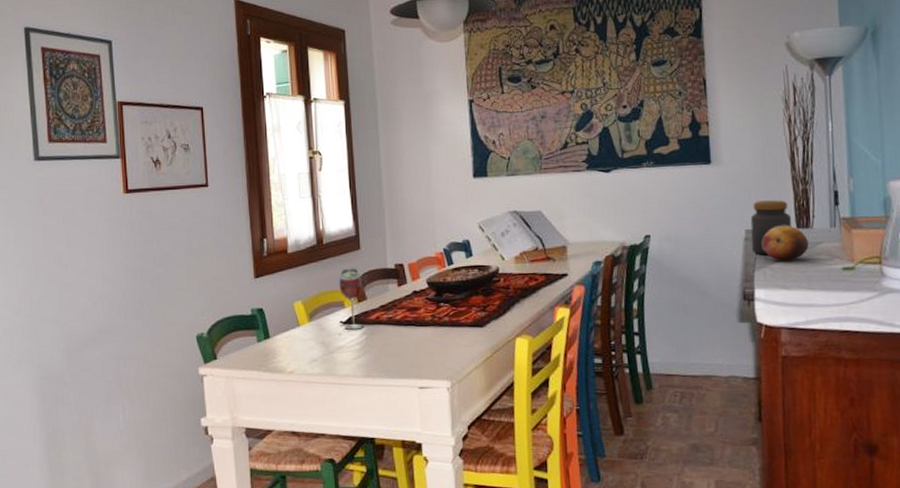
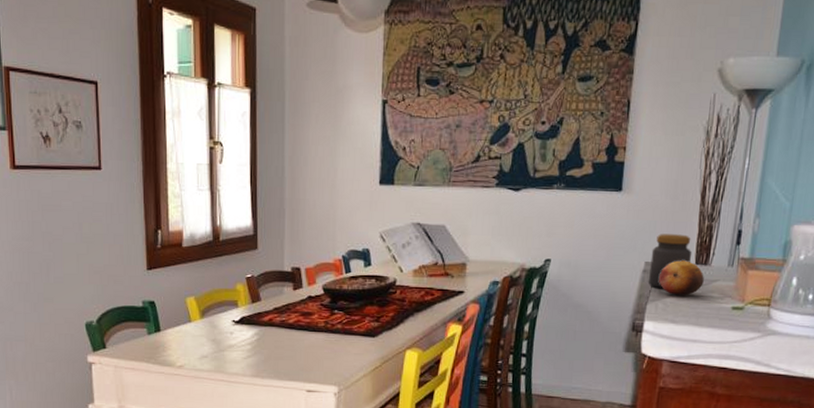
wineglass: present [339,268,364,330] -> none [234,267,257,330]

